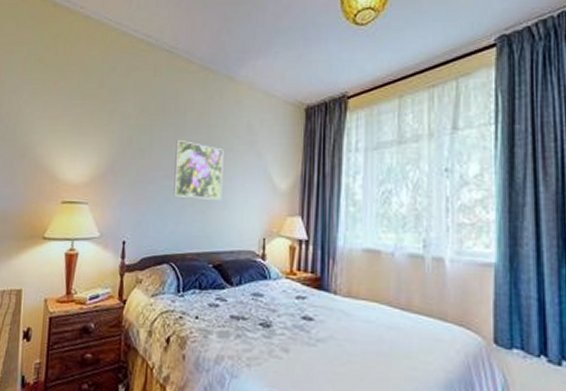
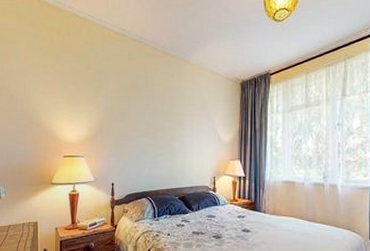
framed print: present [173,140,224,200] -> none [148,108,183,151]

